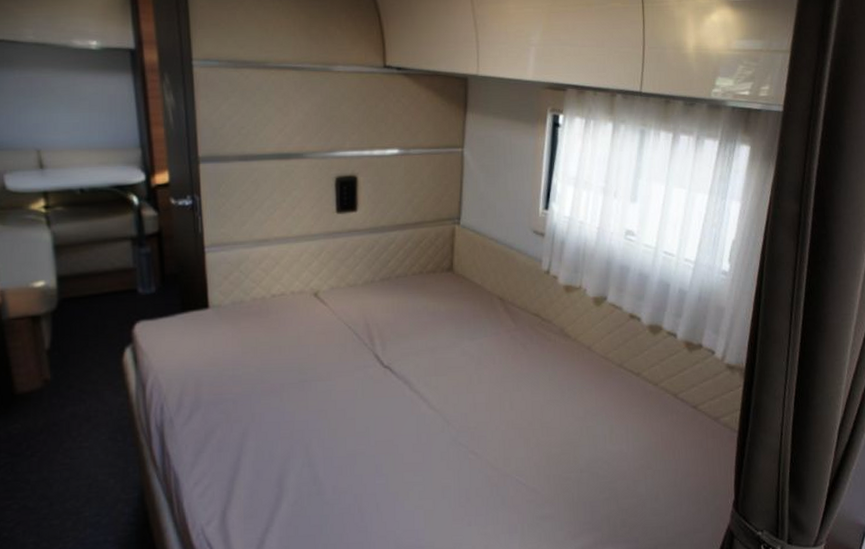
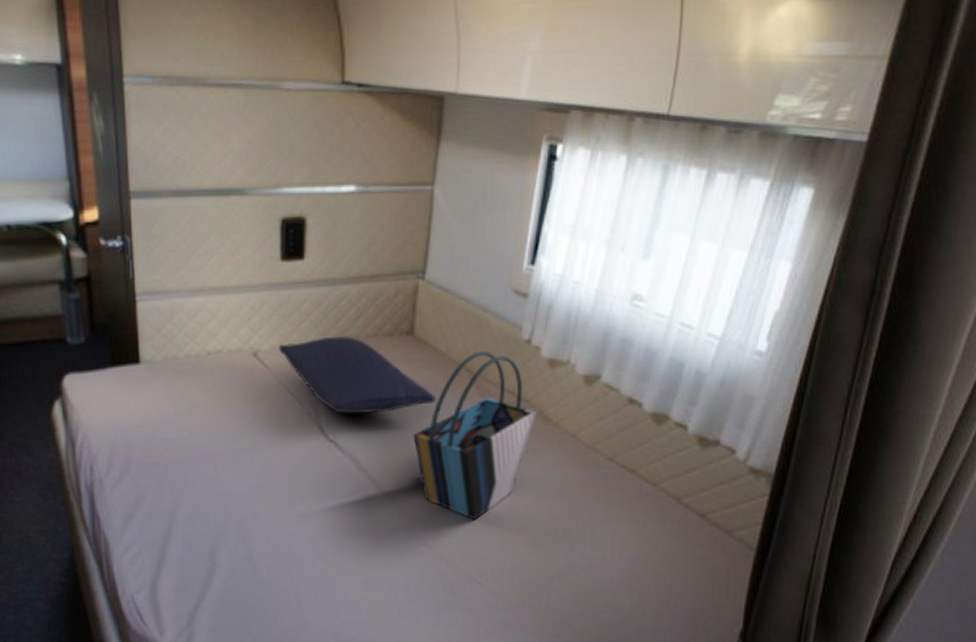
pillow: none [337,274,476,342] -> present [279,335,437,414]
tote bag: none [457,281,558,427] -> present [413,350,536,520]

